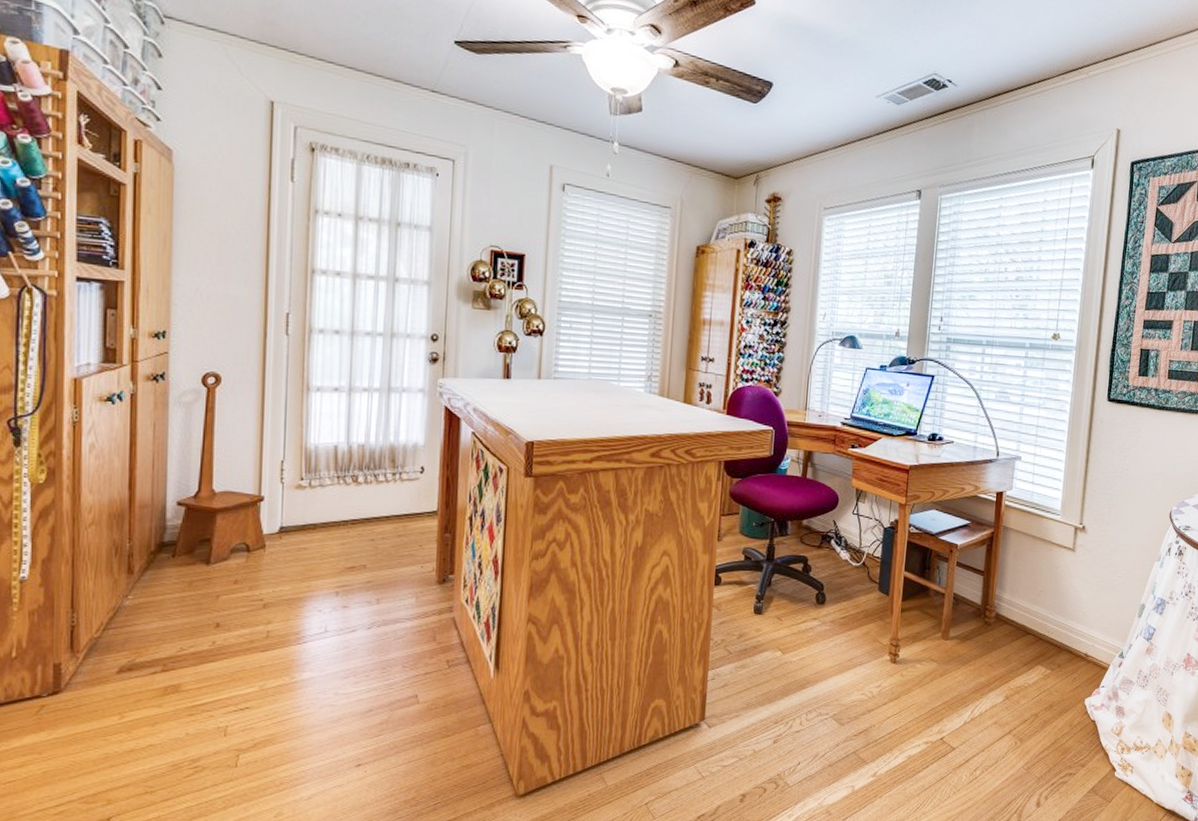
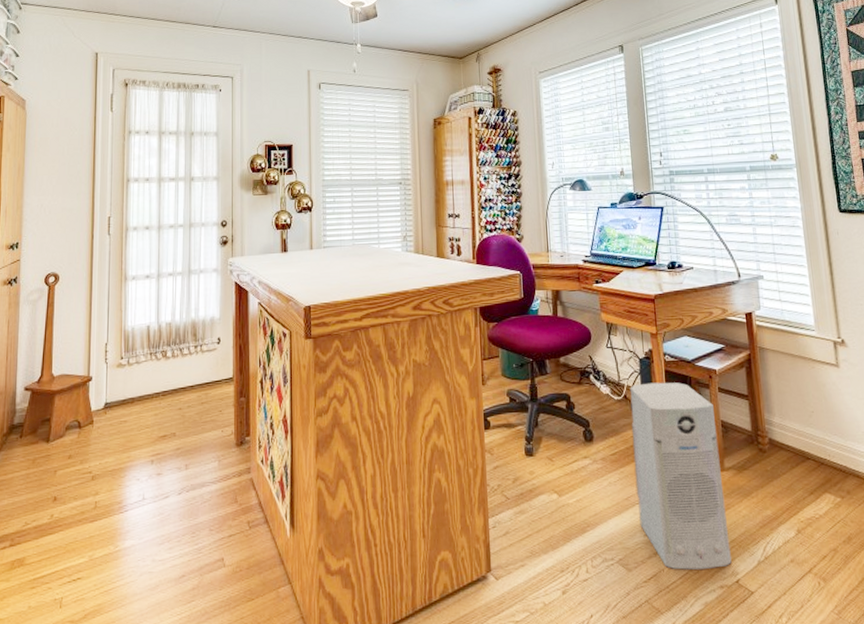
air purifier: none [859,552,949,726] -> present [629,382,732,570]

